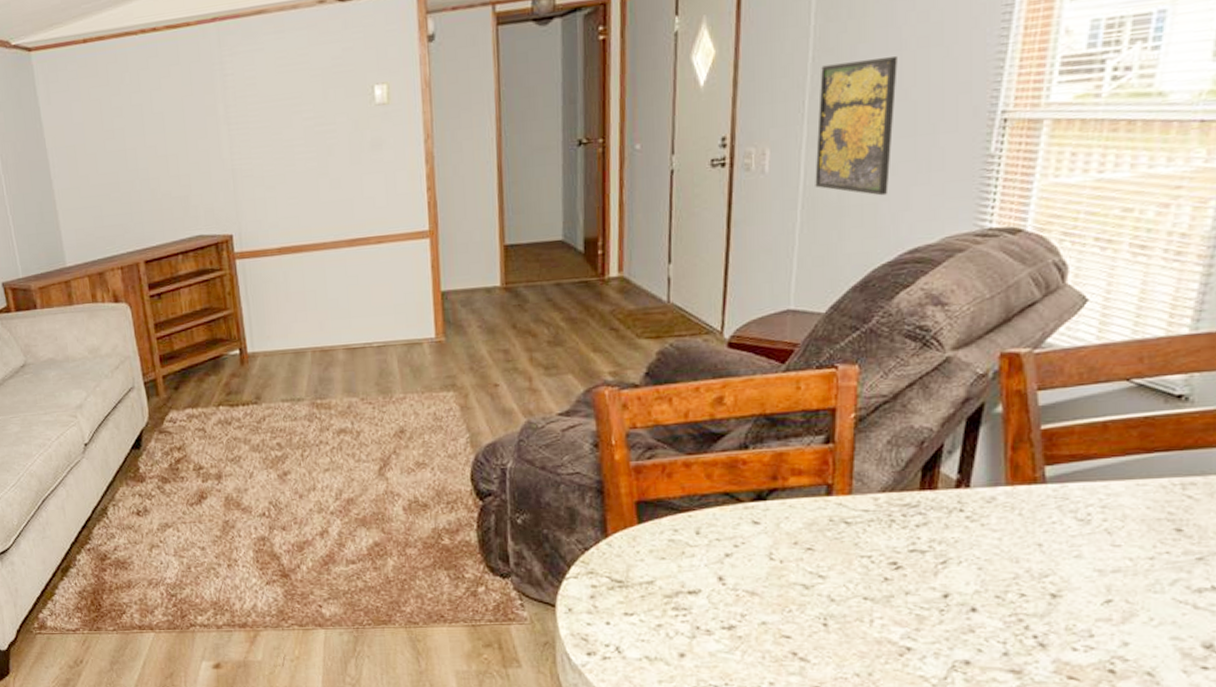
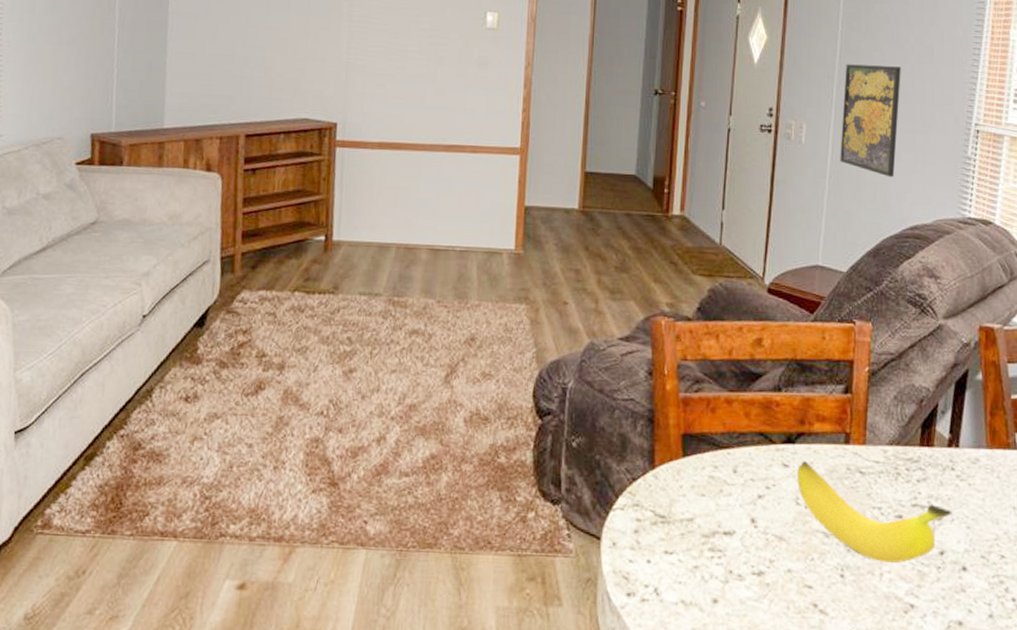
banana: none [770,517,960,610] -> present [797,461,952,564]

